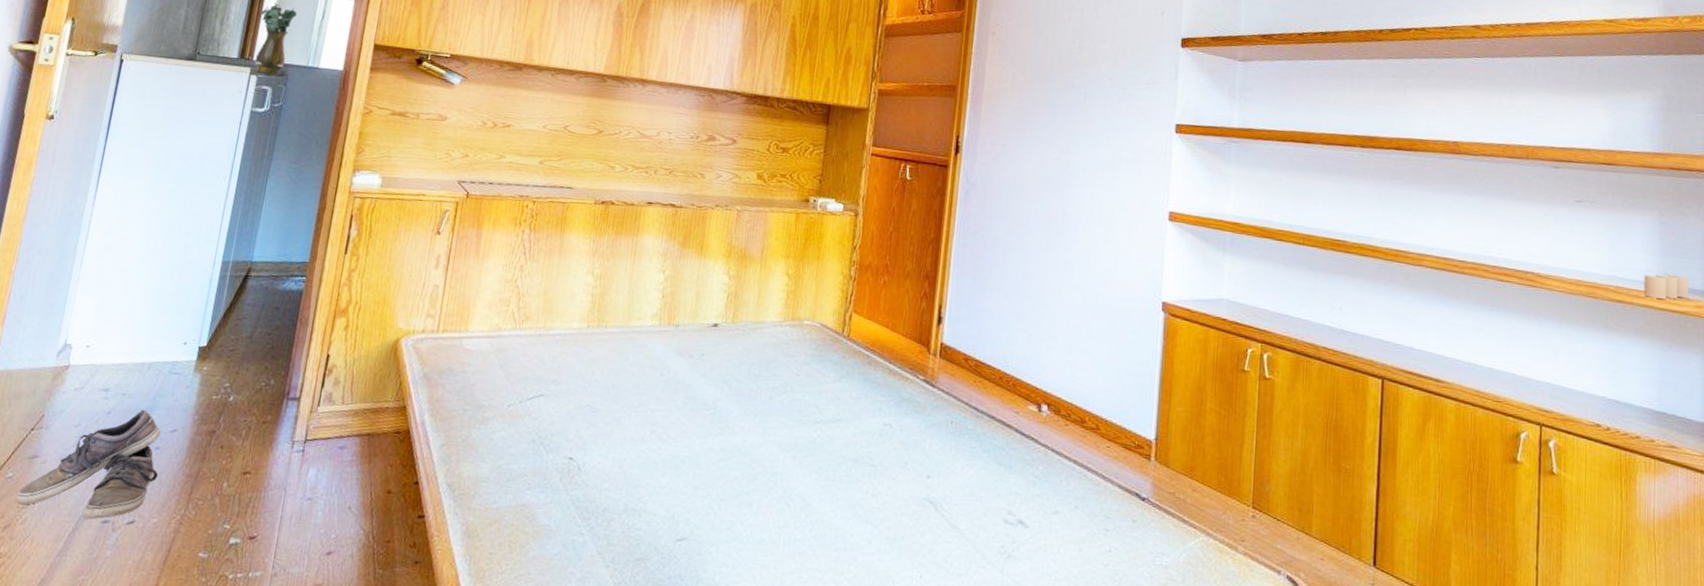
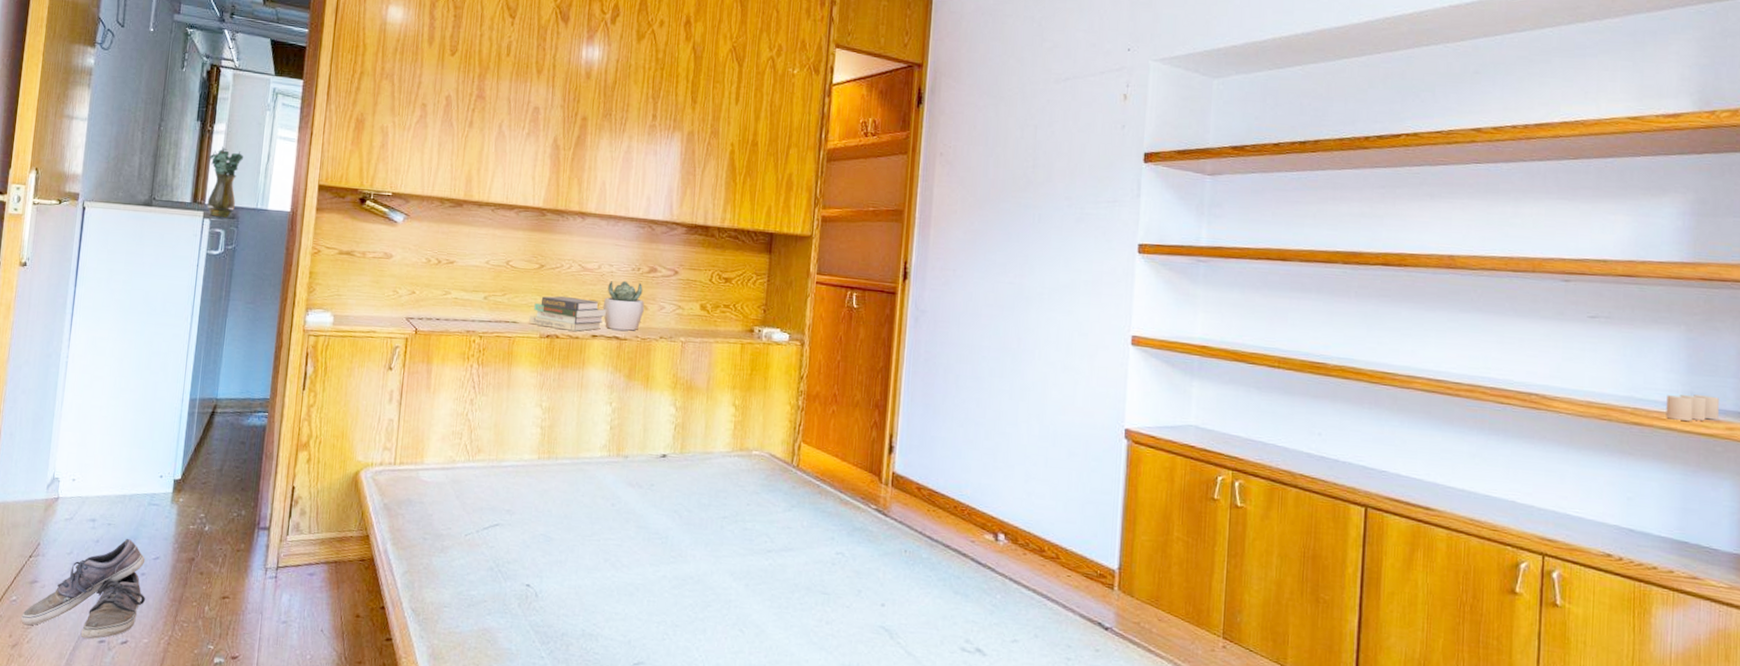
books: none [584,162,663,198] -> present [529,295,606,331]
succulent plant: none [659,148,702,199] -> present [602,280,644,331]

